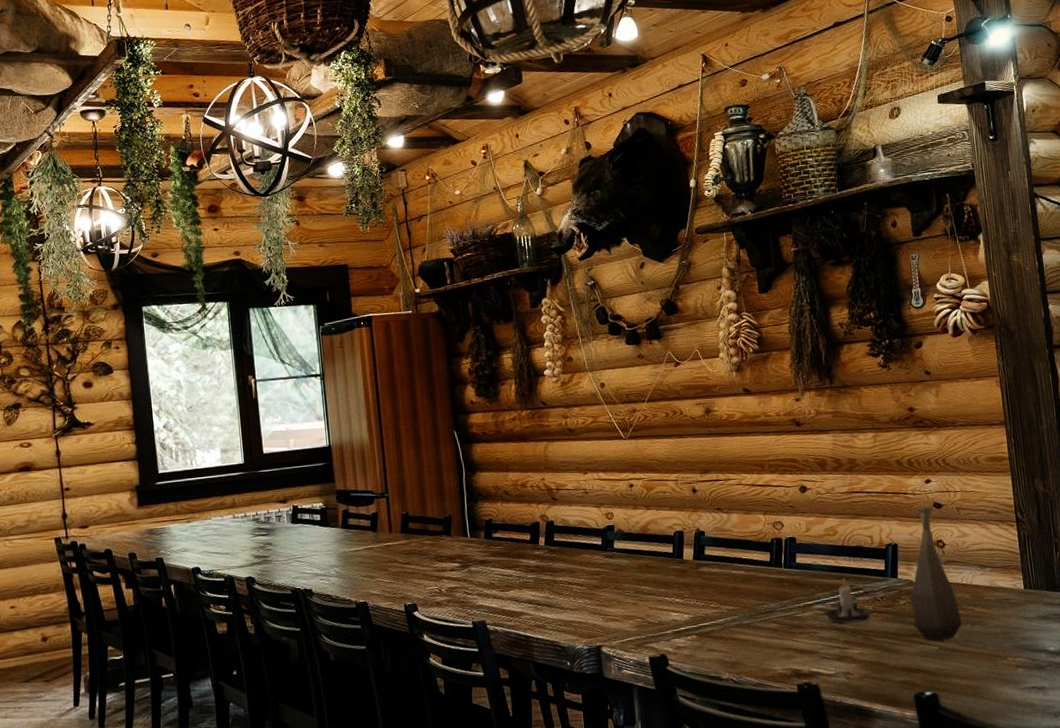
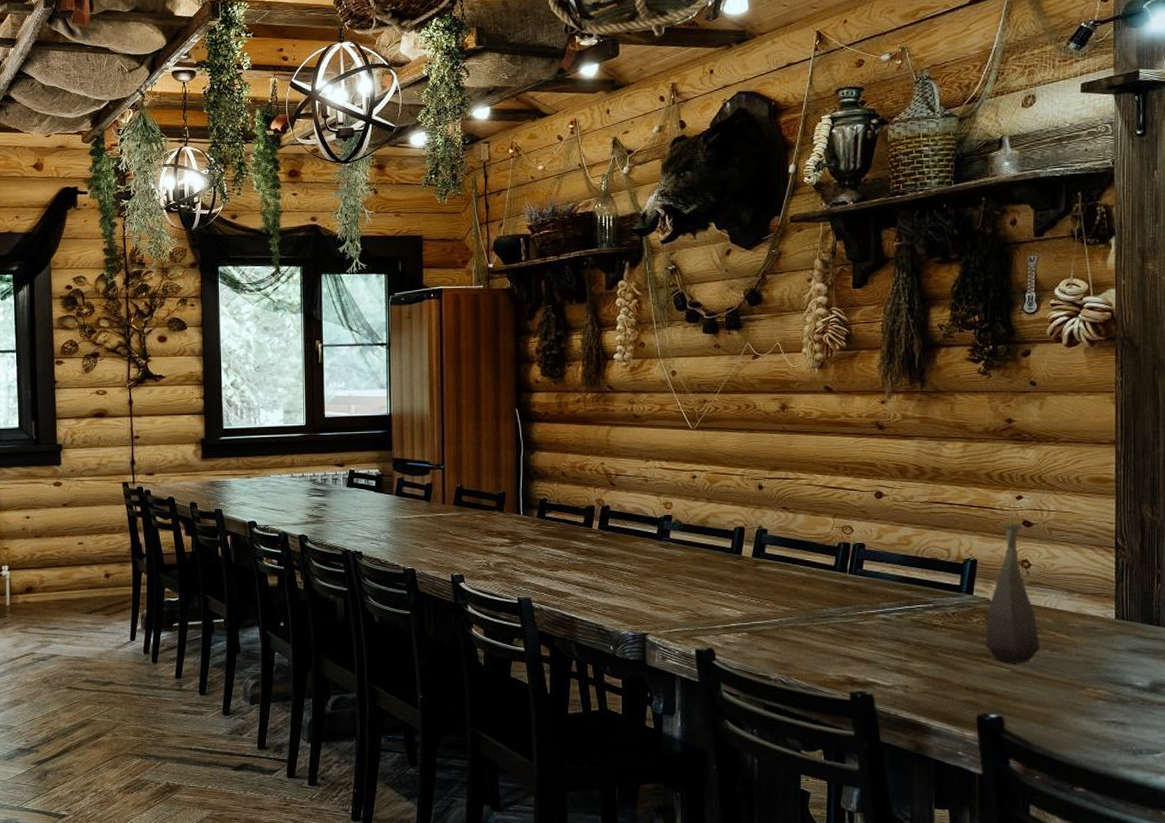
candle: present [823,577,874,623] -> none [887,589,943,636]

